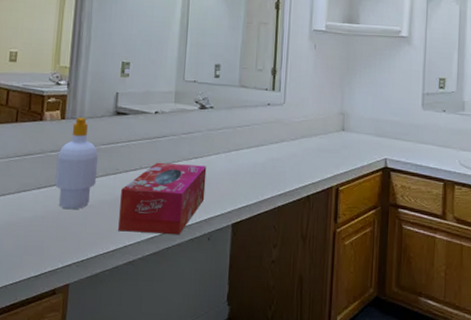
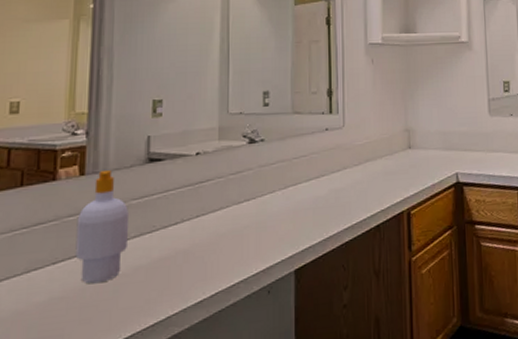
tissue box: present [118,162,207,235] -> none [158,207,261,300]

